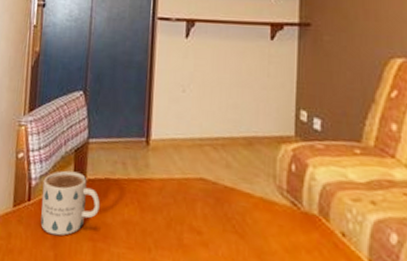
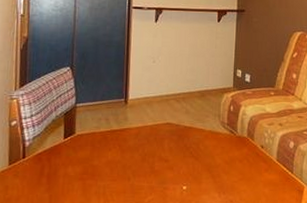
mug: present [40,170,101,236] -> none [35,130,89,181]

